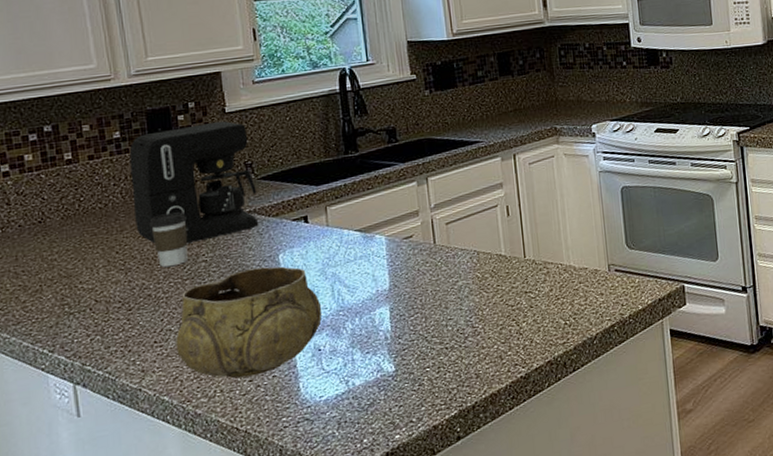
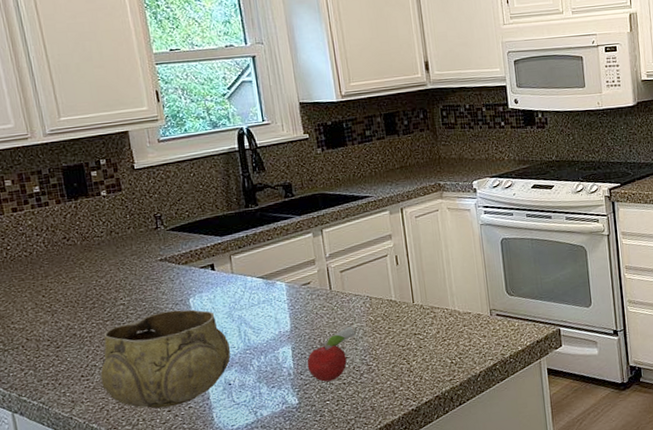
coffee maker: present [129,121,258,243] -> none [49,176,169,288]
coffee cup: present [149,212,188,268] -> none [71,260,108,310]
fruit: none [406,283,461,347] -> present [307,325,356,382]

